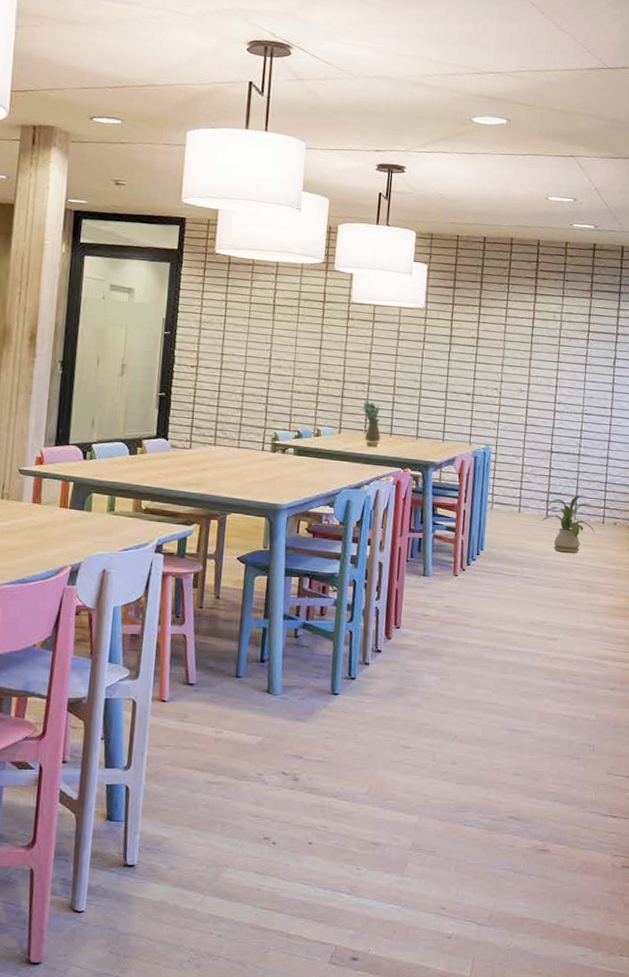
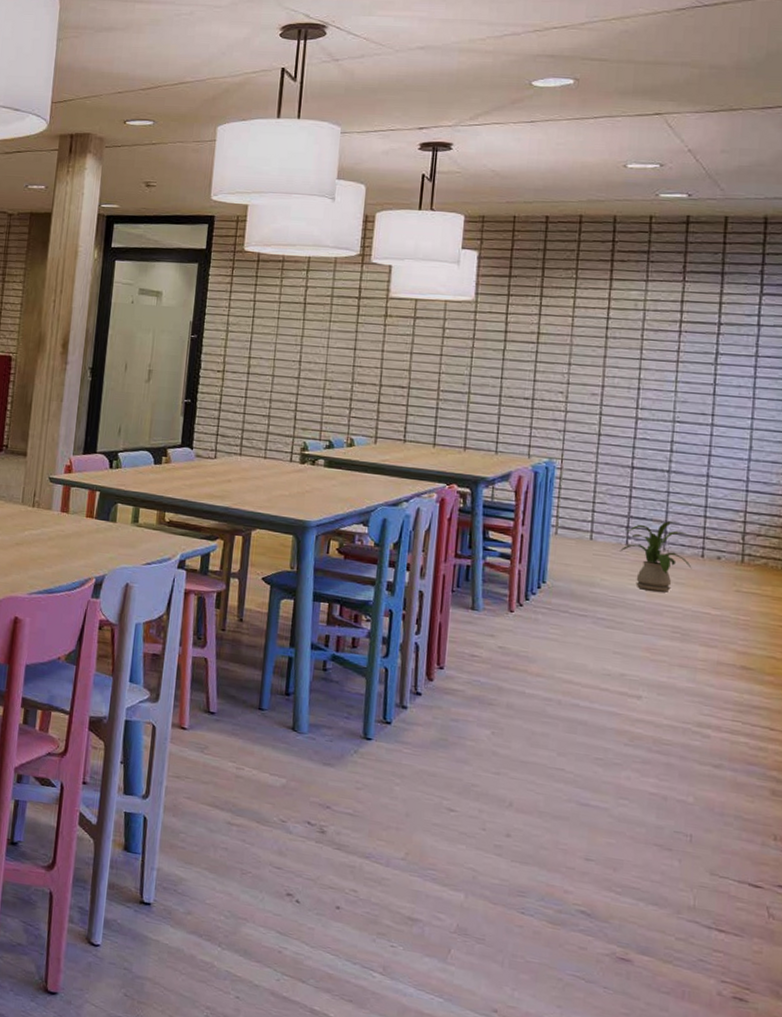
vase: present [363,400,381,448] -> none [402,406,423,460]

